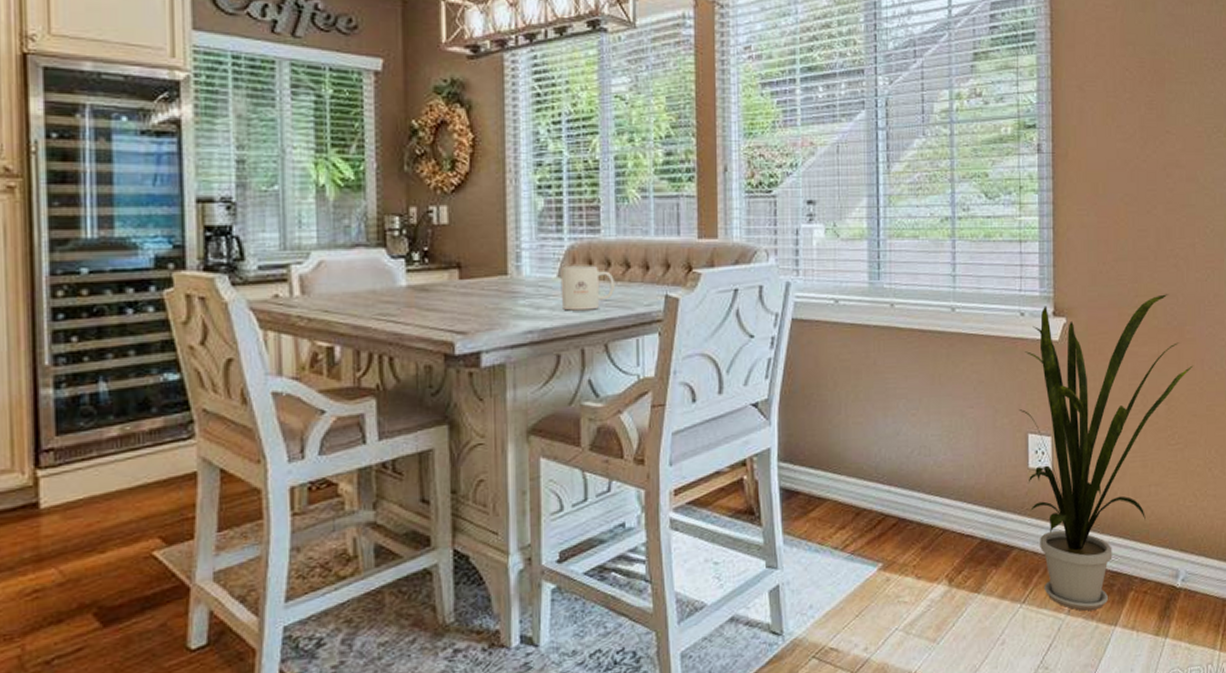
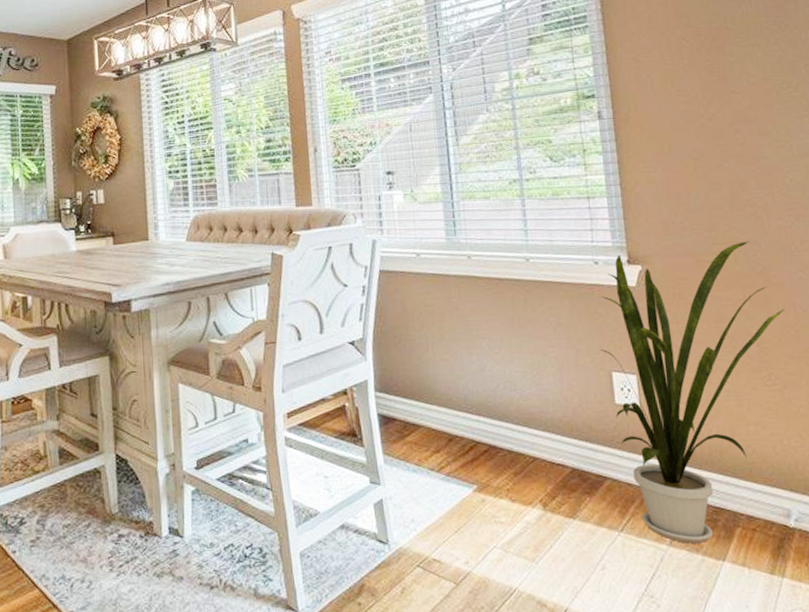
mug: present [560,265,615,311] -> none [188,230,231,267]

